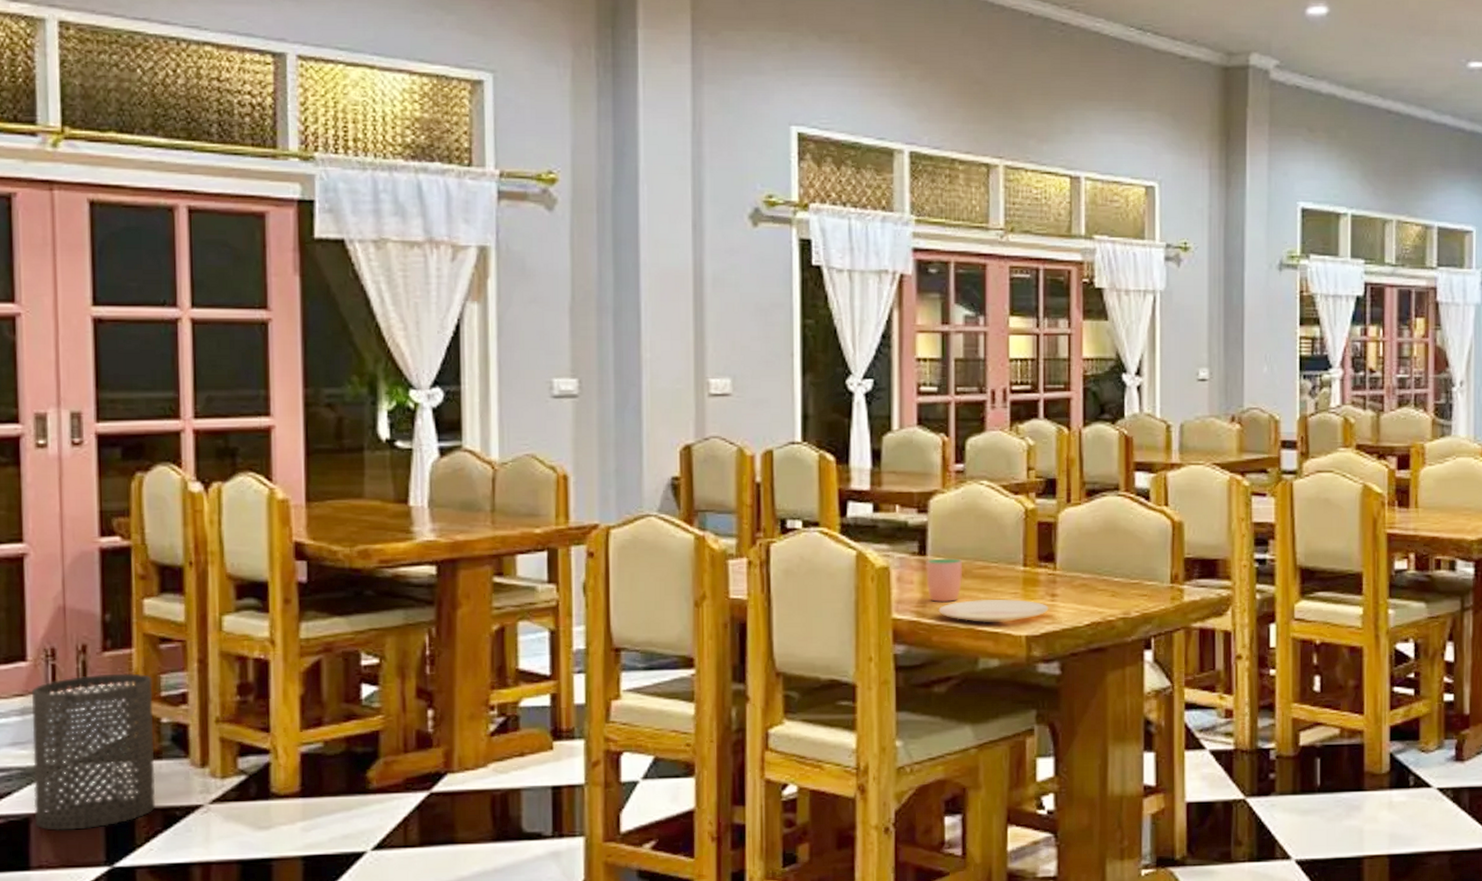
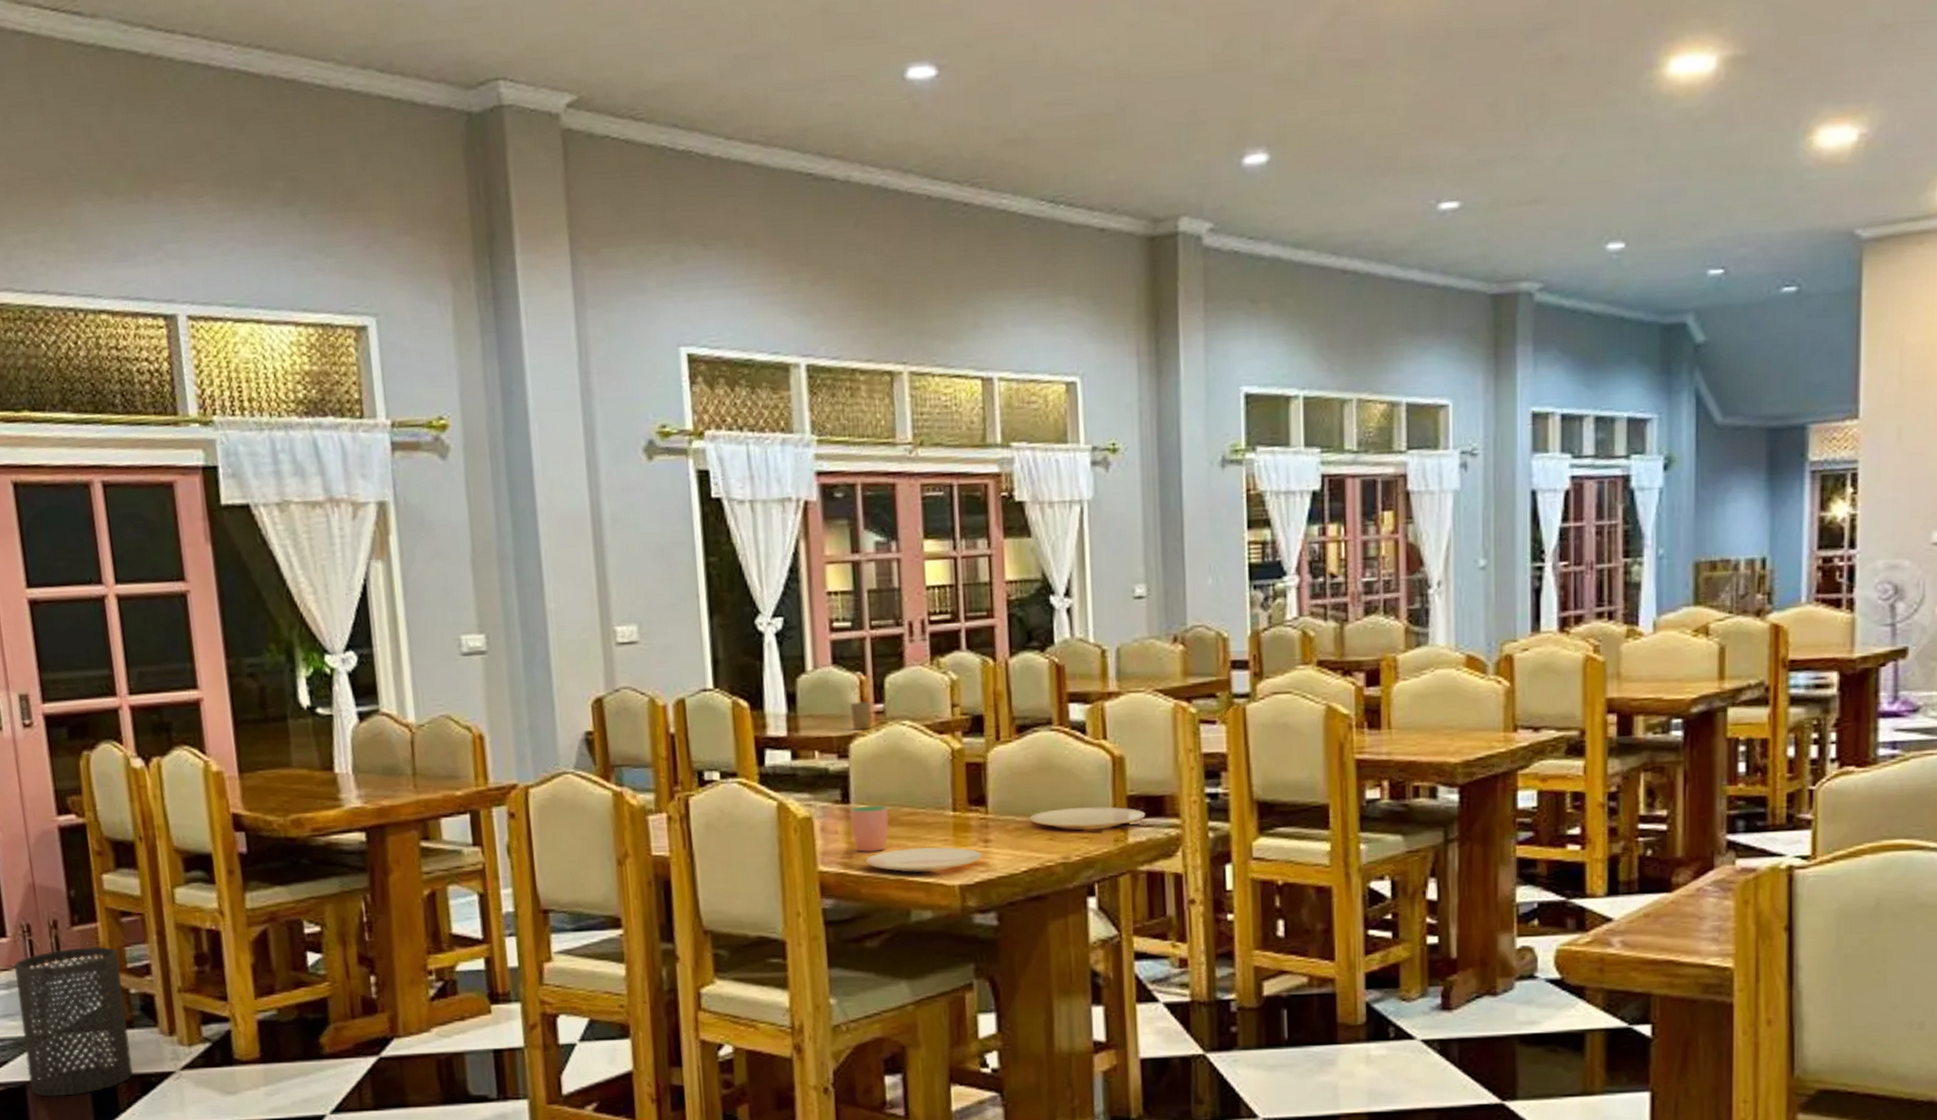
cup: none [931,460,952,487] -> present [849,701,871,730]
plate: none [1094,567,1201,588] -> present [1029,806,1146,830]

